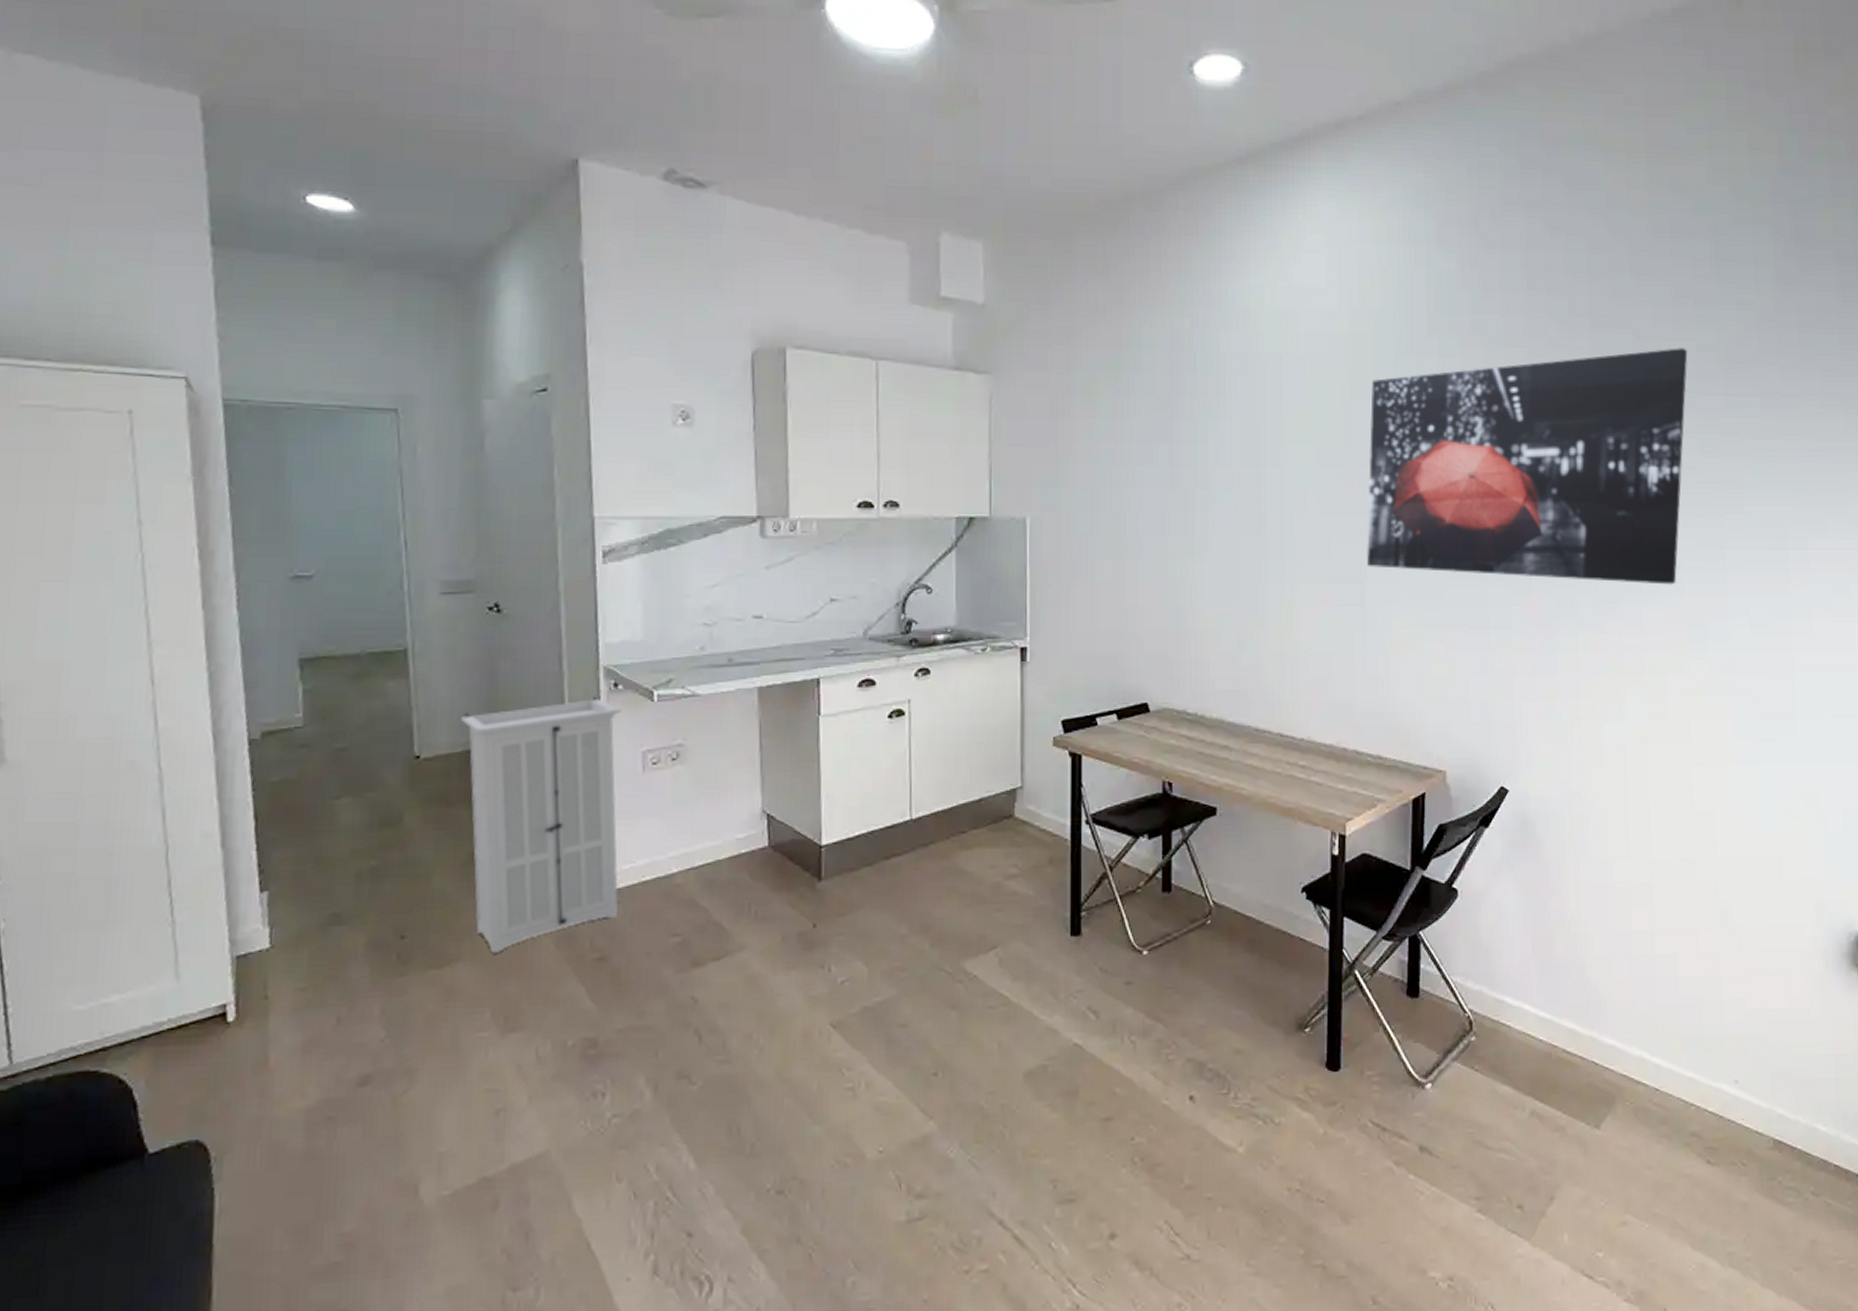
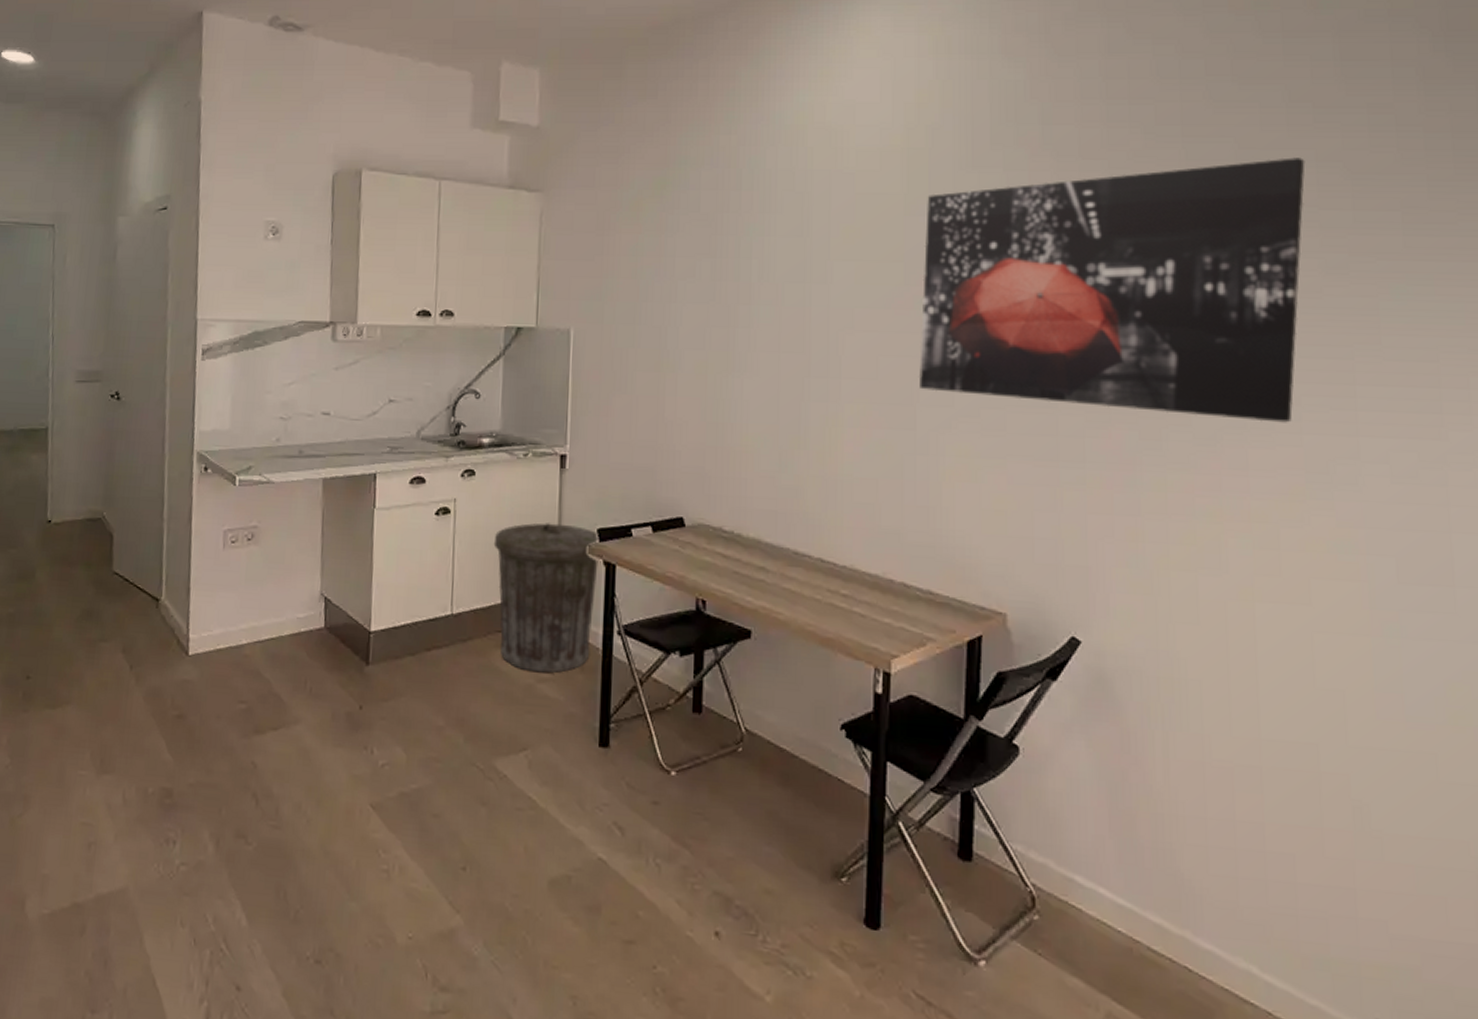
storage cabinet: present [460,696,622,954] -> none [83,477,209,701]
trash can: none [953,718,1064,870] -> present [493,523,599,673]

